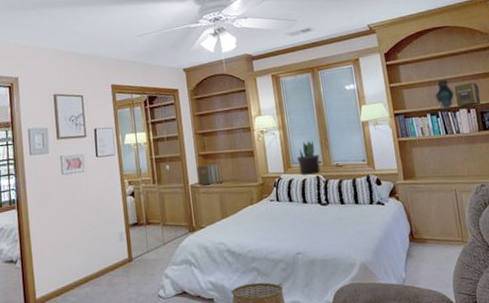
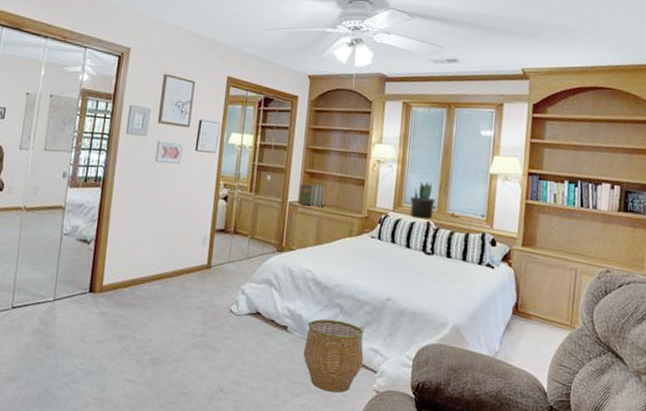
vase: present [435,81,454,110] -> none [579,148,600,180]
books: present [454,83,481,108] -> none [601,156,630,183]

